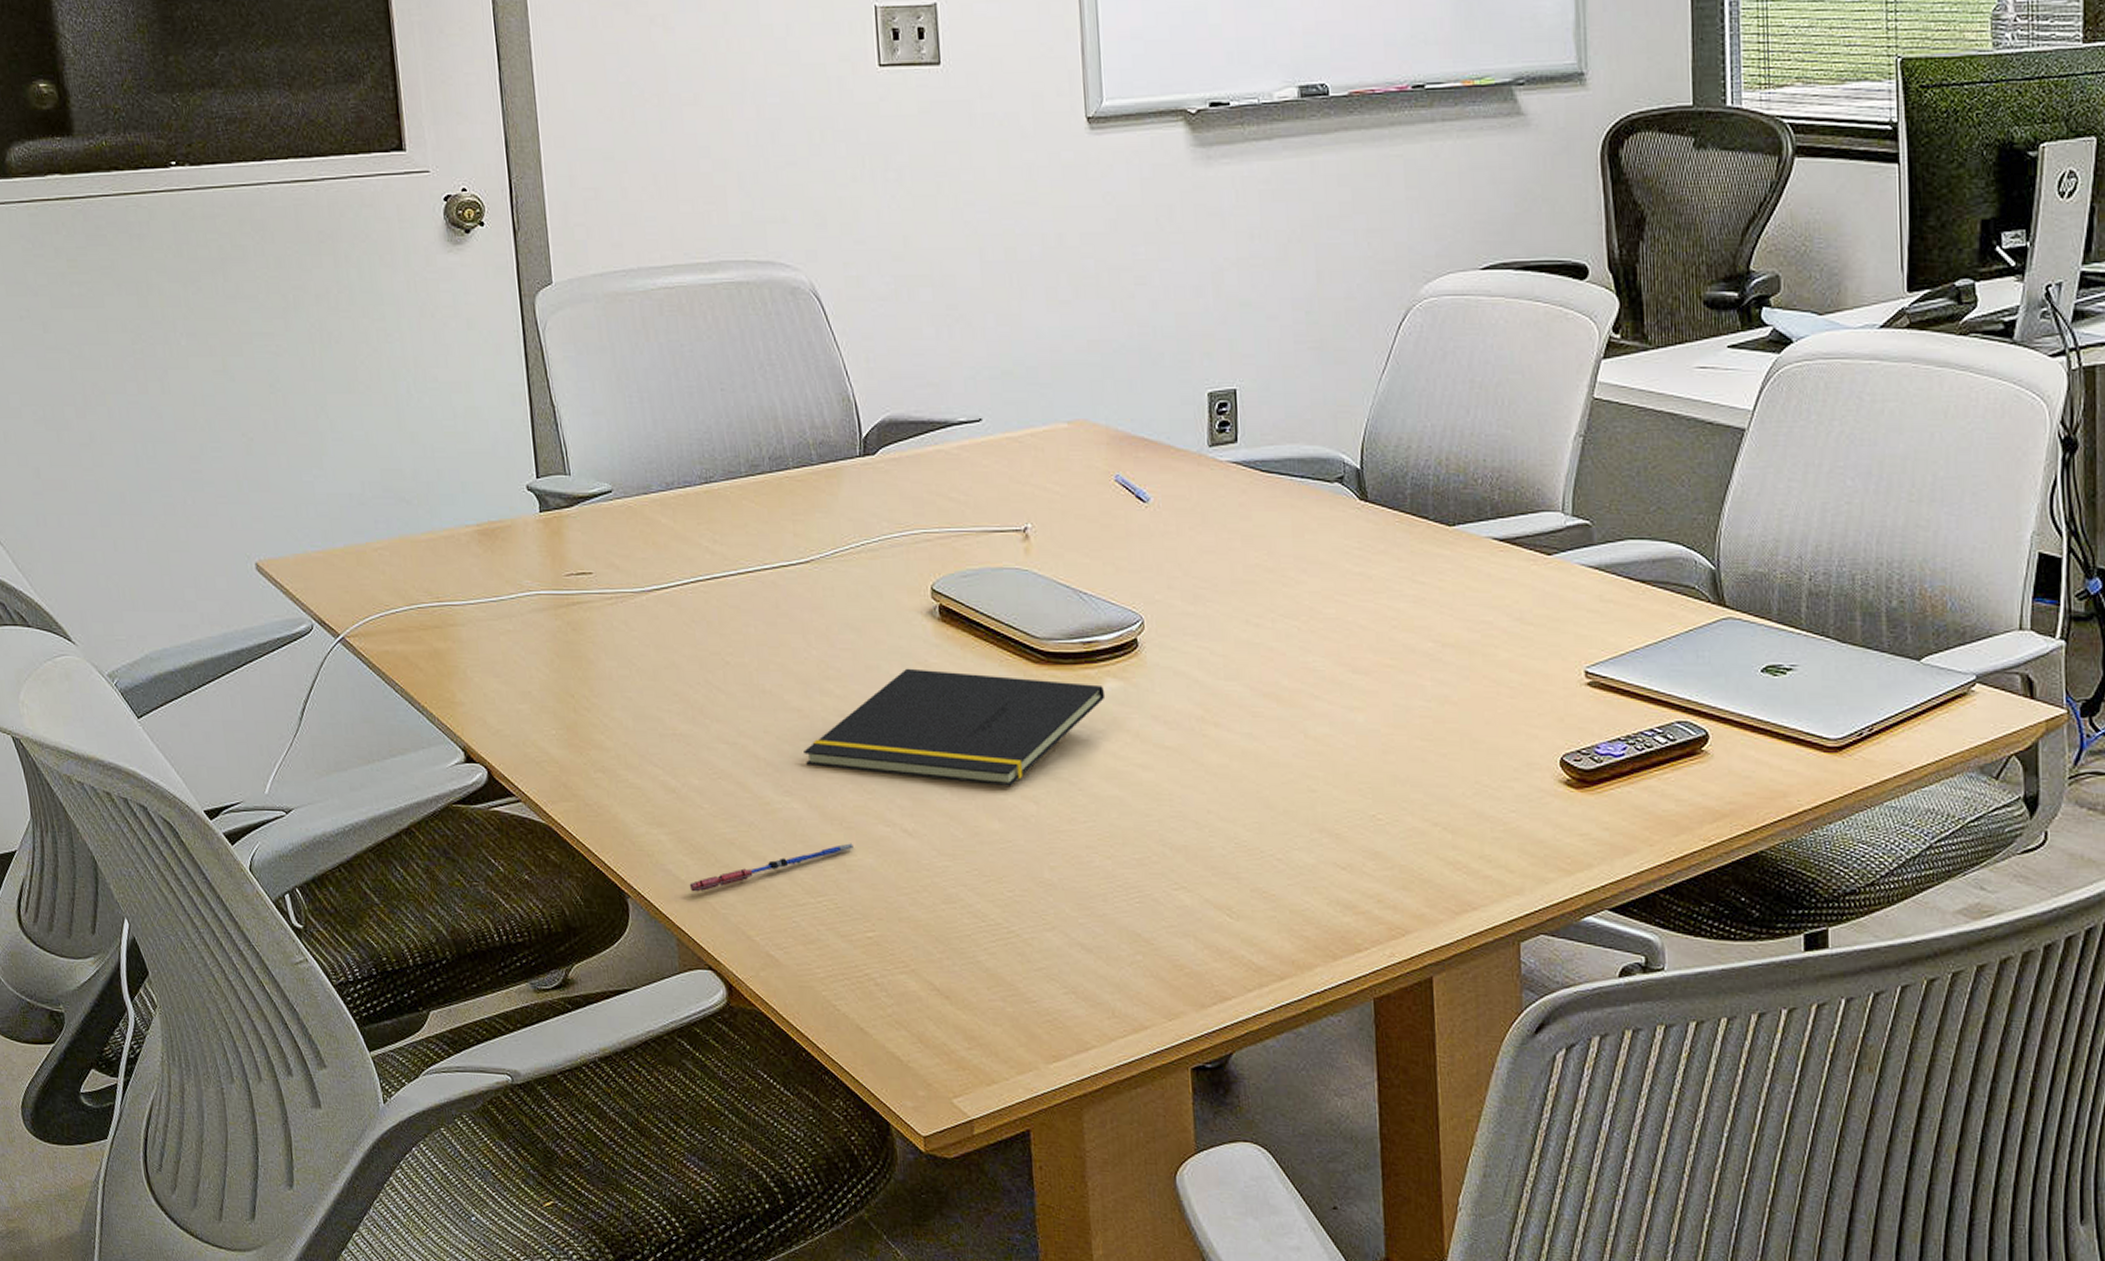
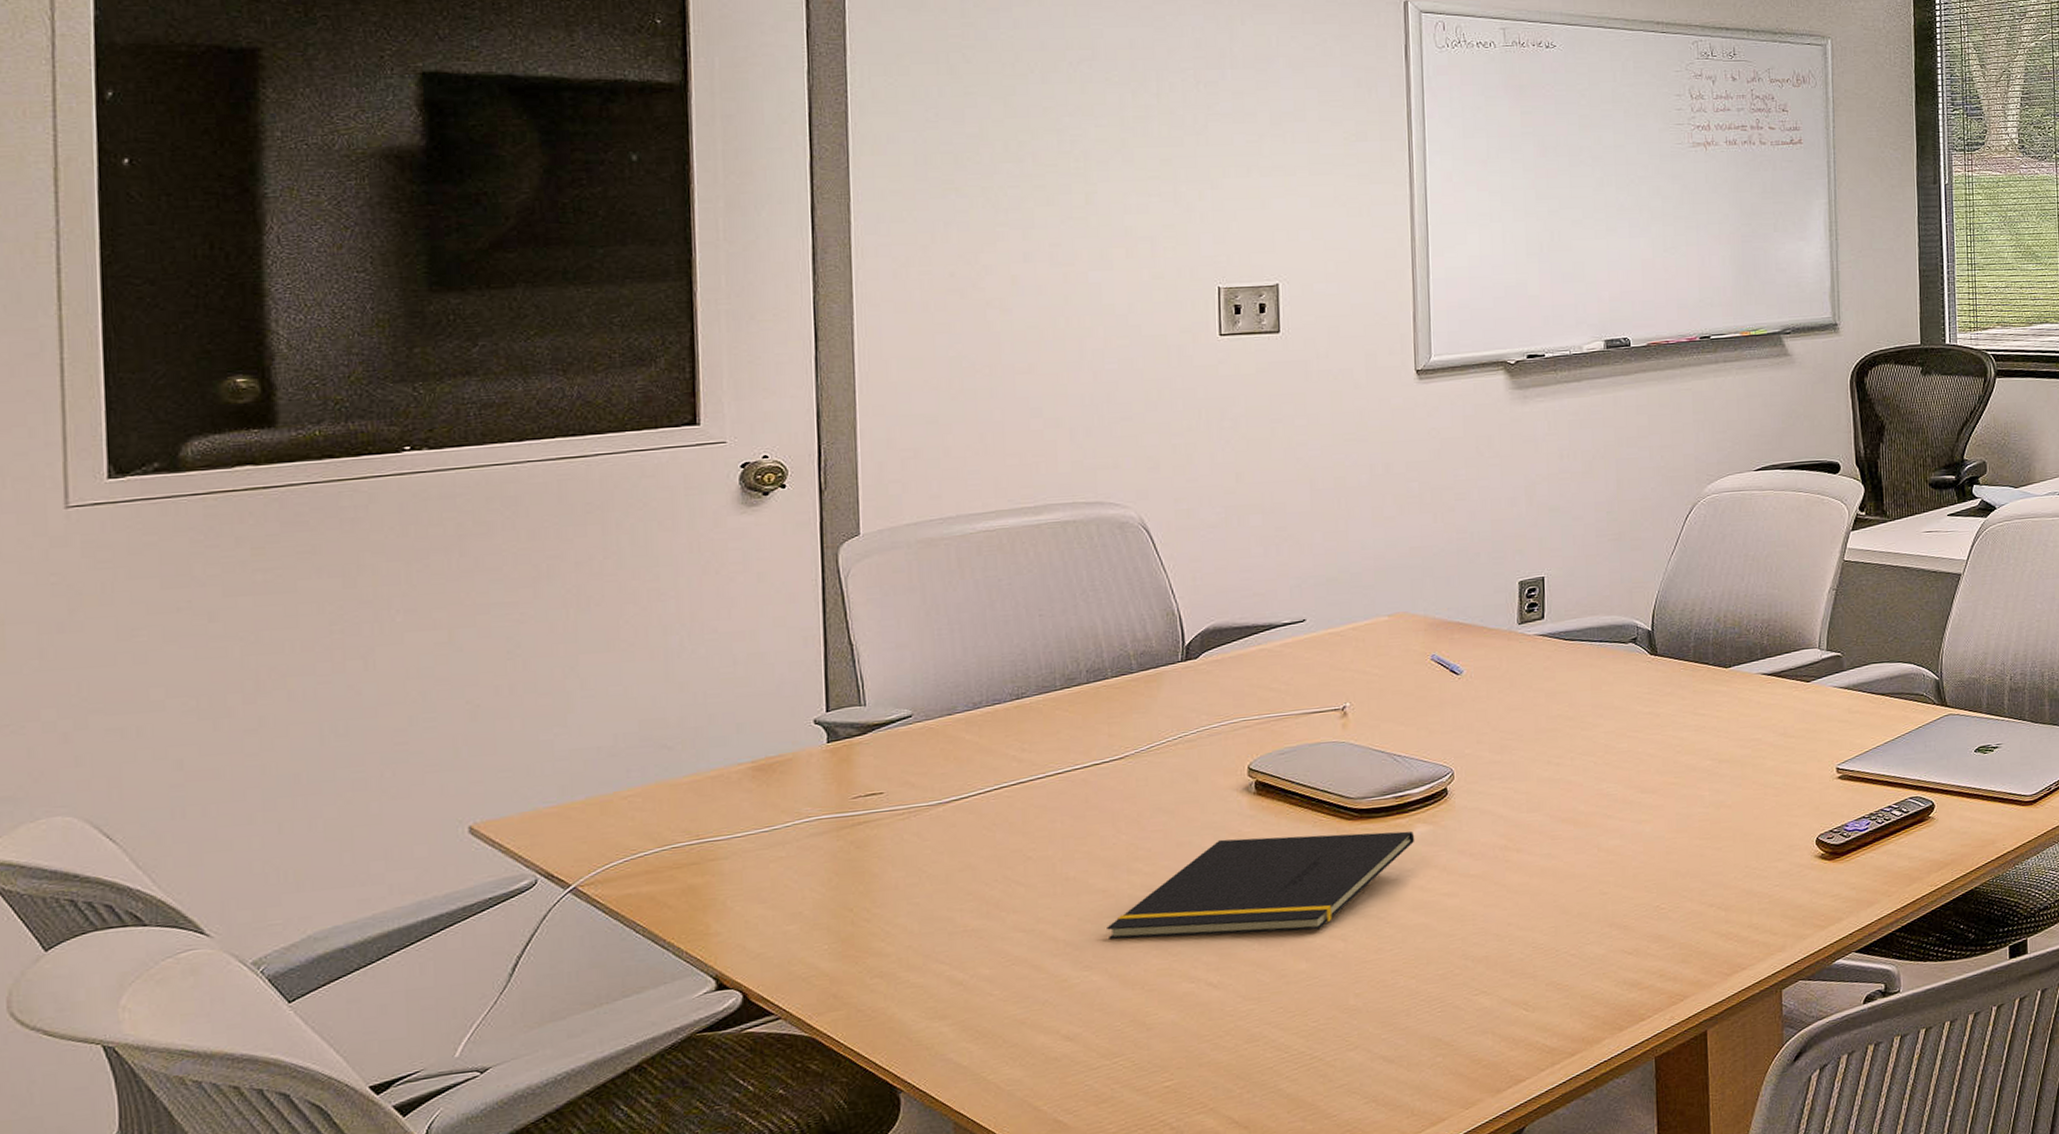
pen: present [689,843,855,892] -> none [972,1003,1156,1076]

